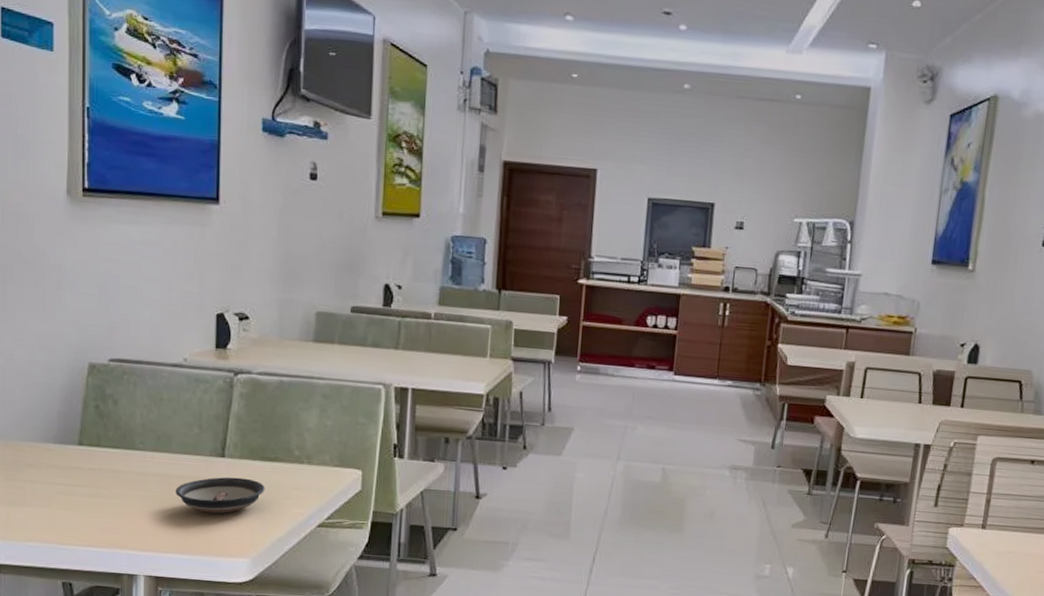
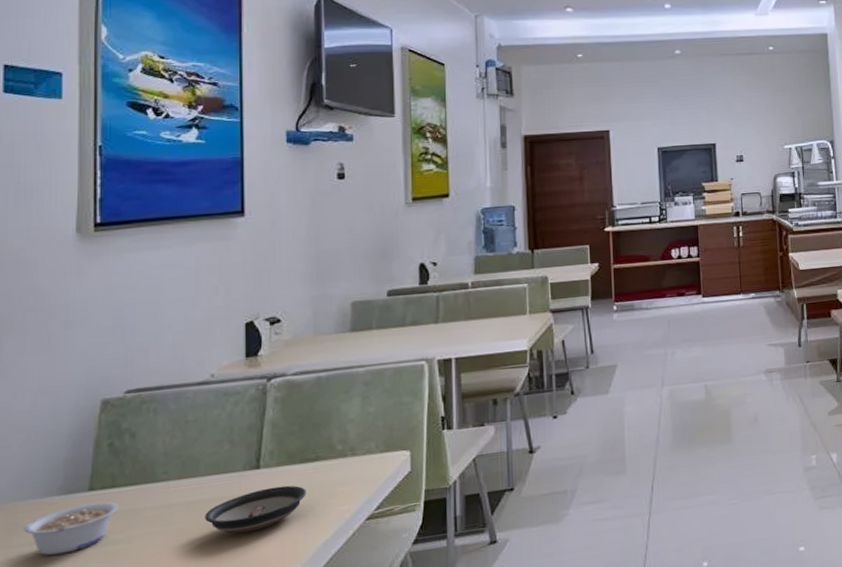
legume: none [26,456,103,497] -> present [24,501,118,556]

